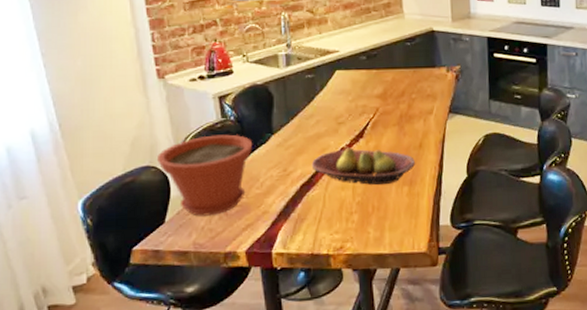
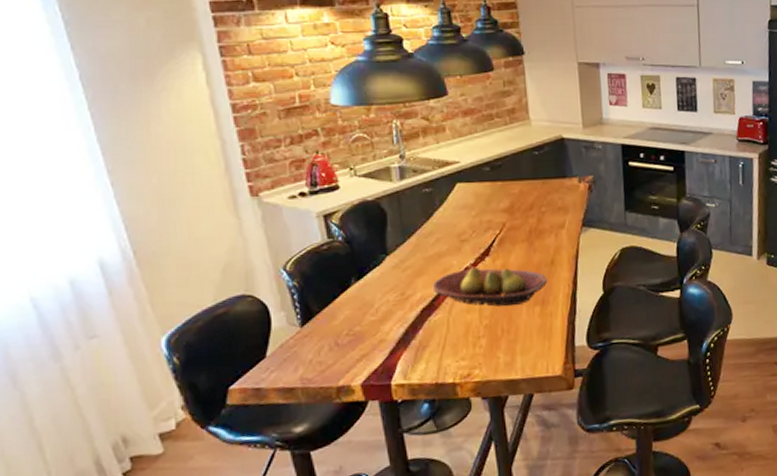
plant pot: present [156,134,253,216] -> none [253,256,365,349]

